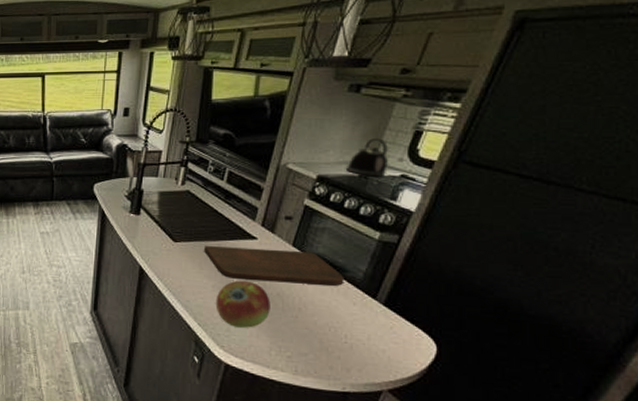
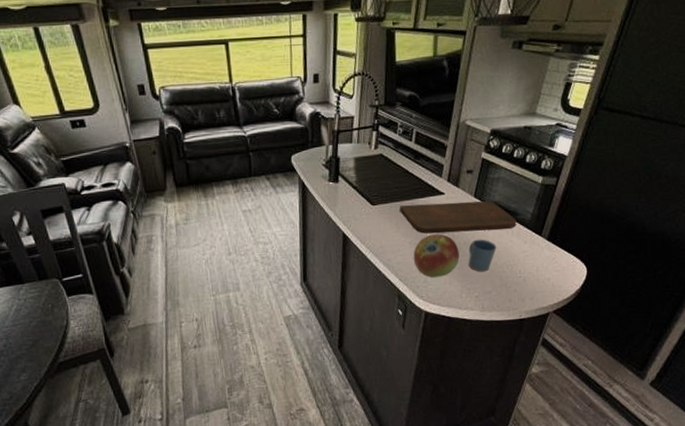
mug: none [280,292,317,331] -> present [468,239,497,272]
kettle: present [347,137,389,177] -> none [514,90,547,128]

